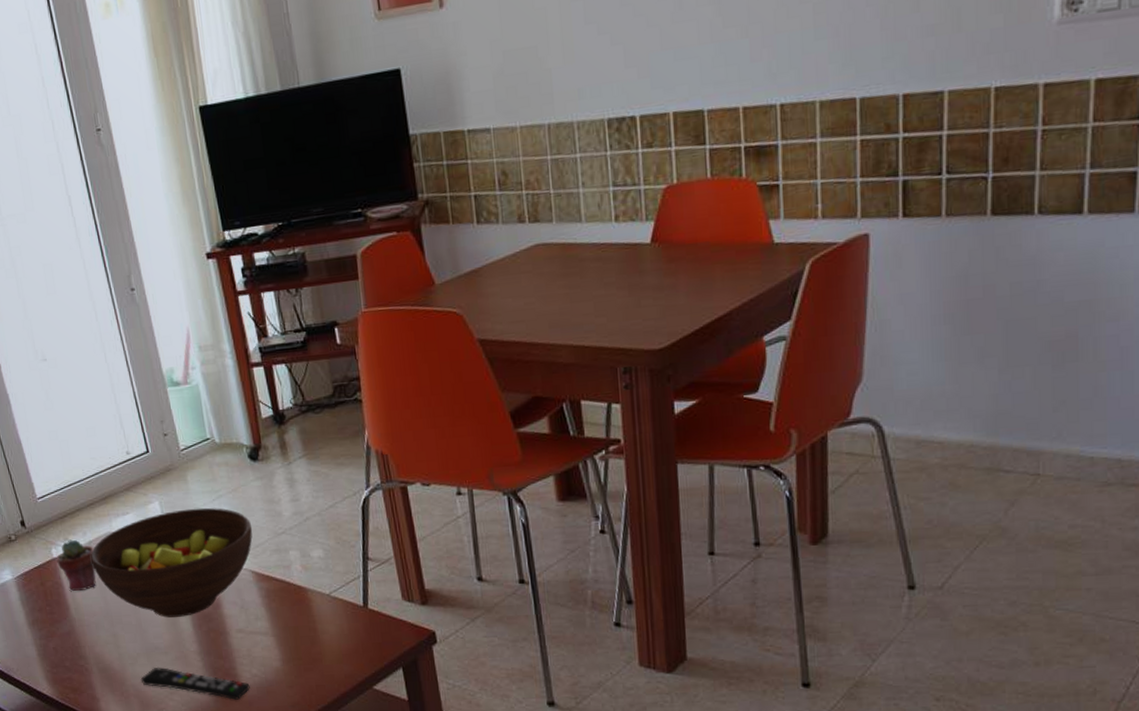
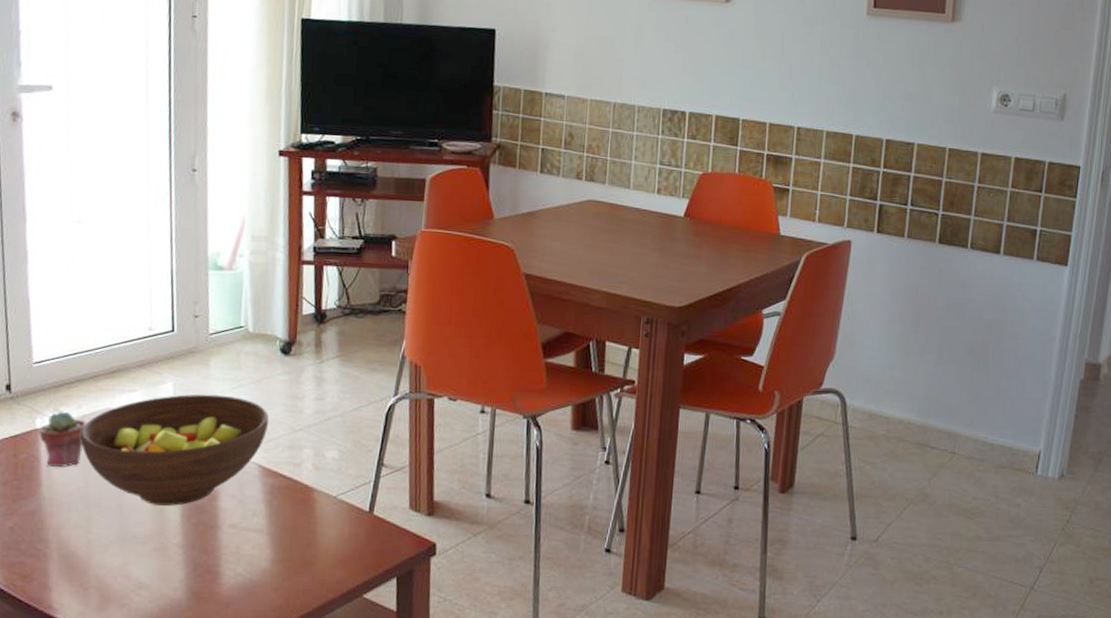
remote control: present [140,666,250,700] -> none [107,557,231,600]

